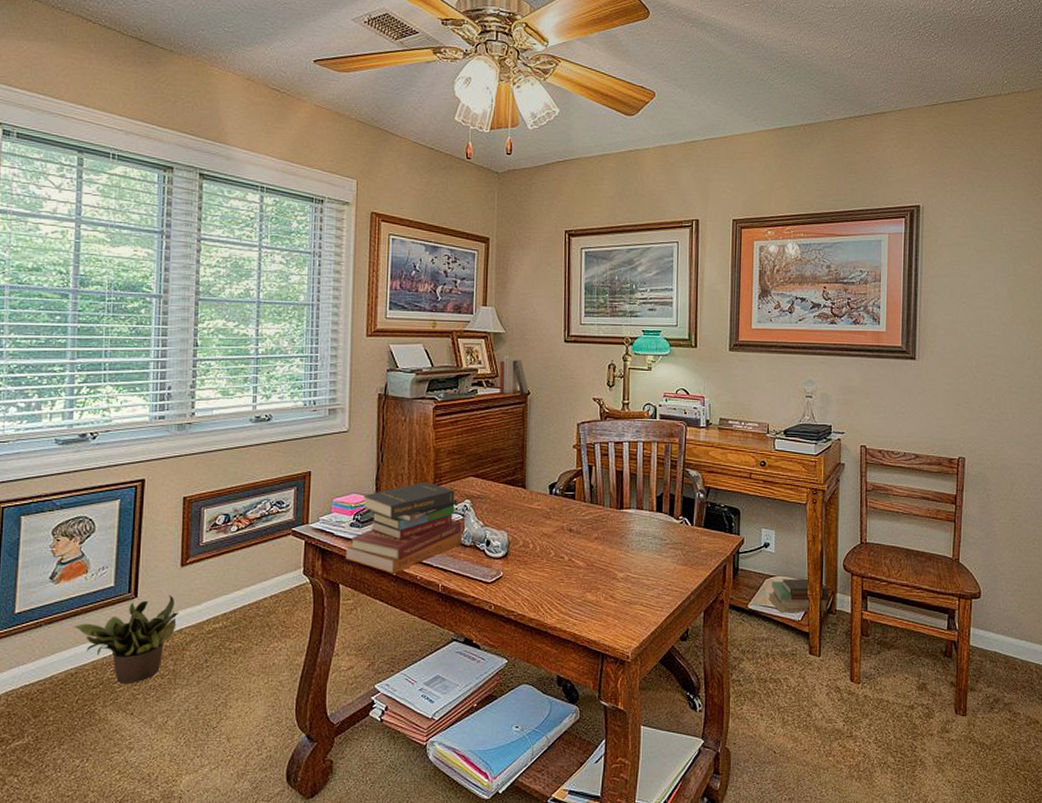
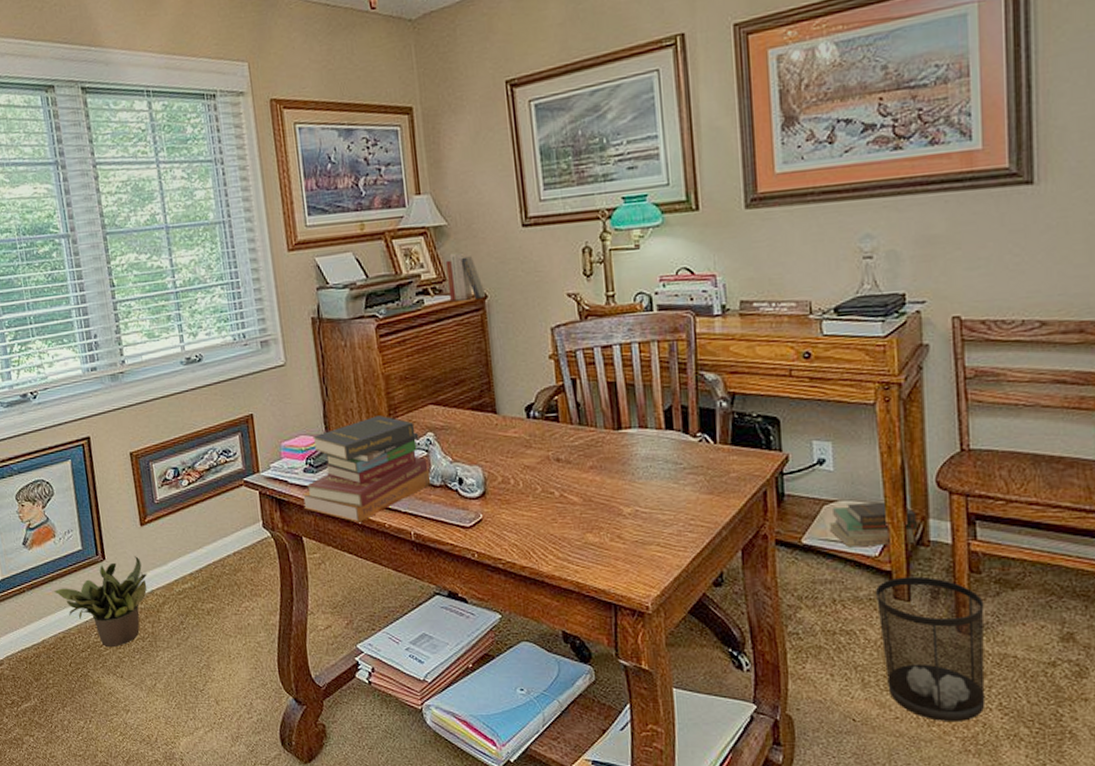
waste bin: none [796,637,870,752] -> present [874,576,986,721]

